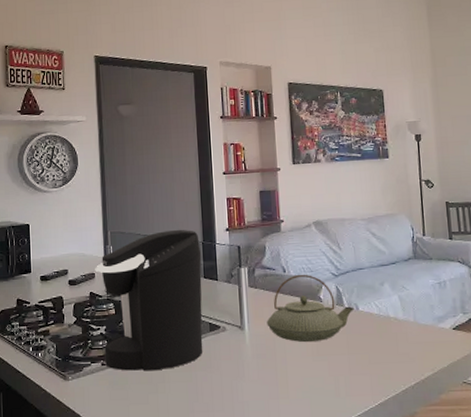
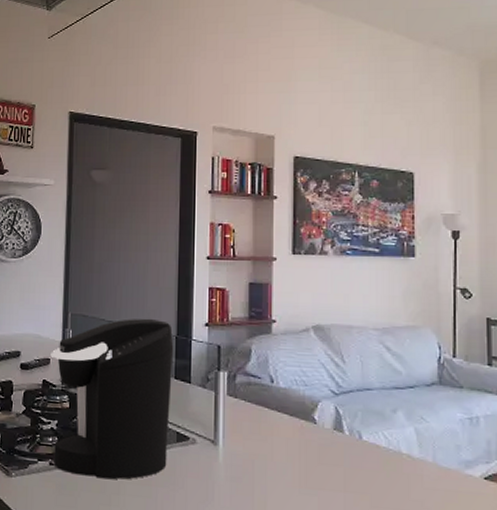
teapot: present [266,274,354,343] -> none [246,387,357,472]

